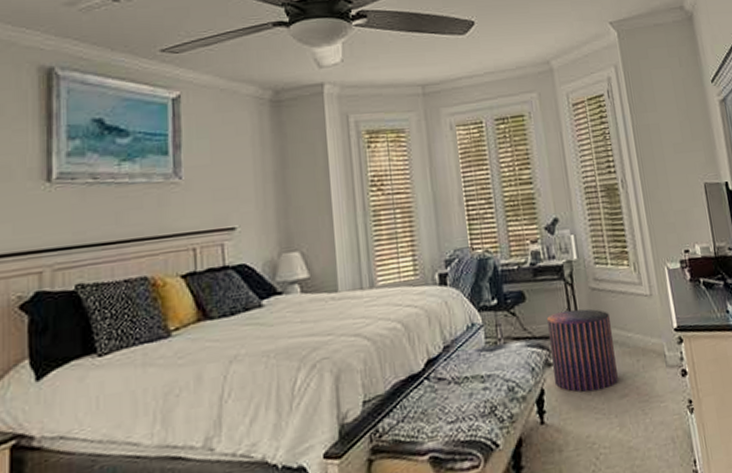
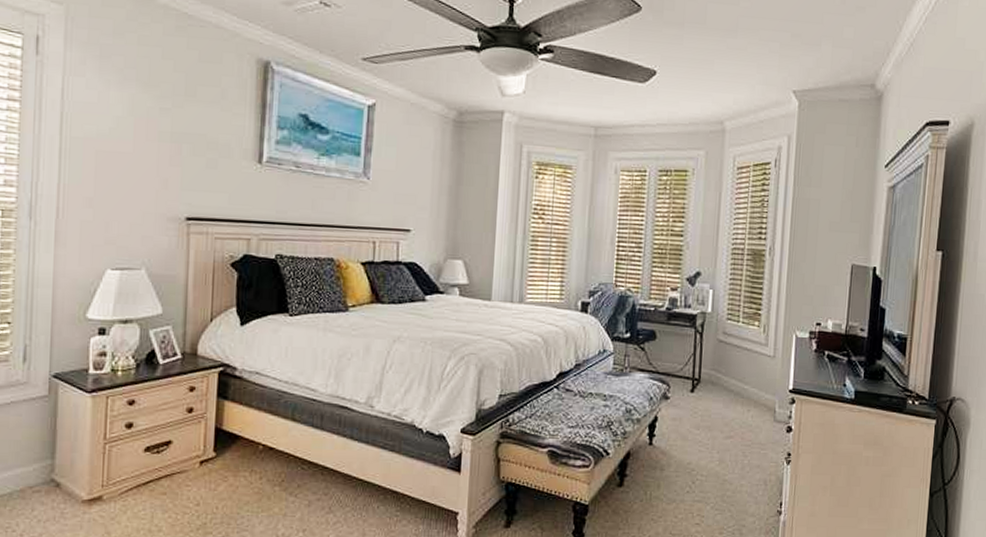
pouf: present [547,308,618,392] -> none [668,355,731,428]

